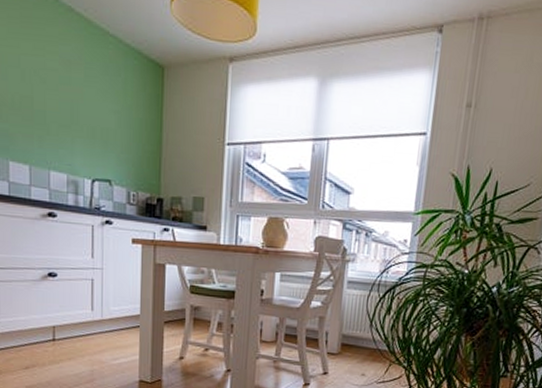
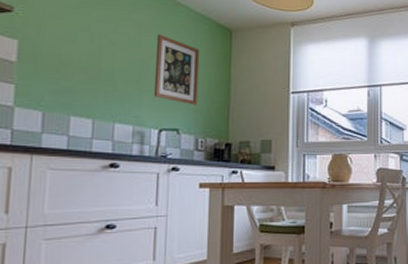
wall art: none [85,71,130,155] -> present [153,34,200,105]

